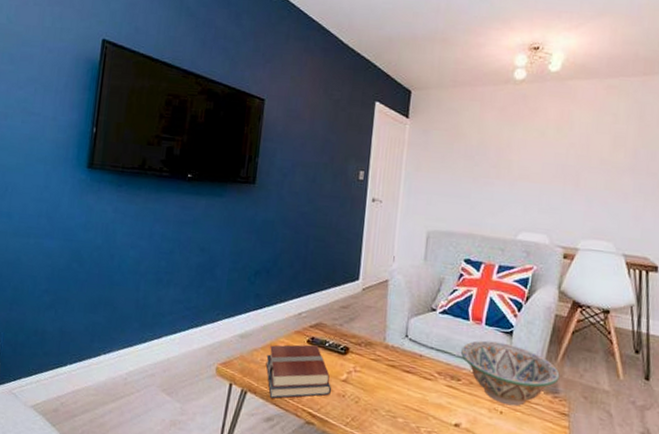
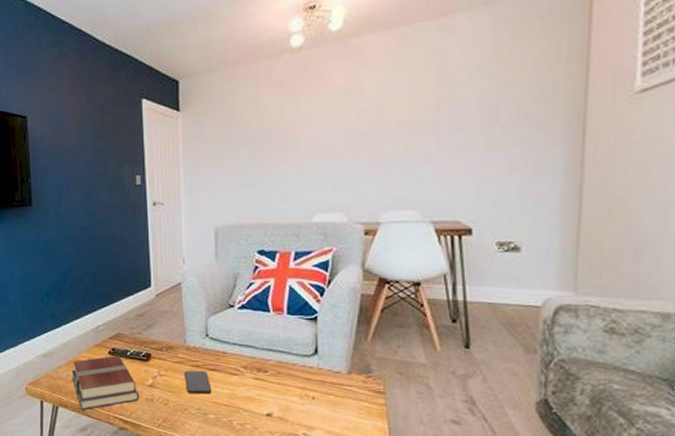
phone: none [379,369,405,396] -> present [185,371,212,394]
decorative bowl: present [460,340,560,406] -> none [264,329,371,390]

